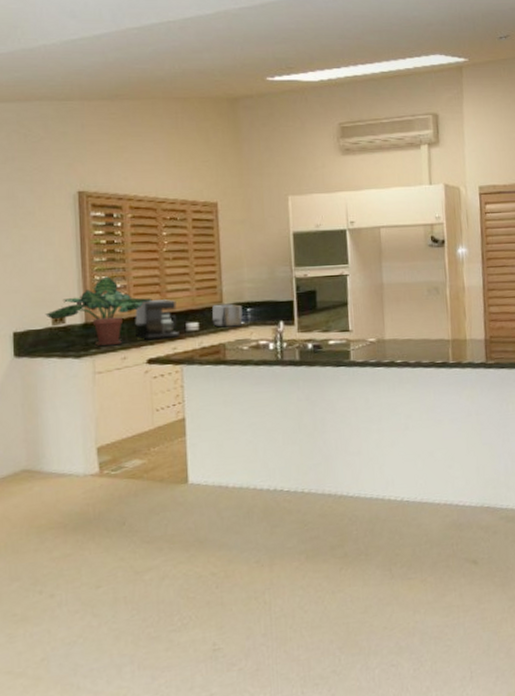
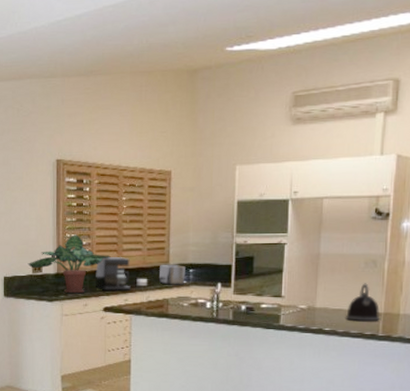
kettle: none [416,311,448,352] -> present [346,283,380,323]

